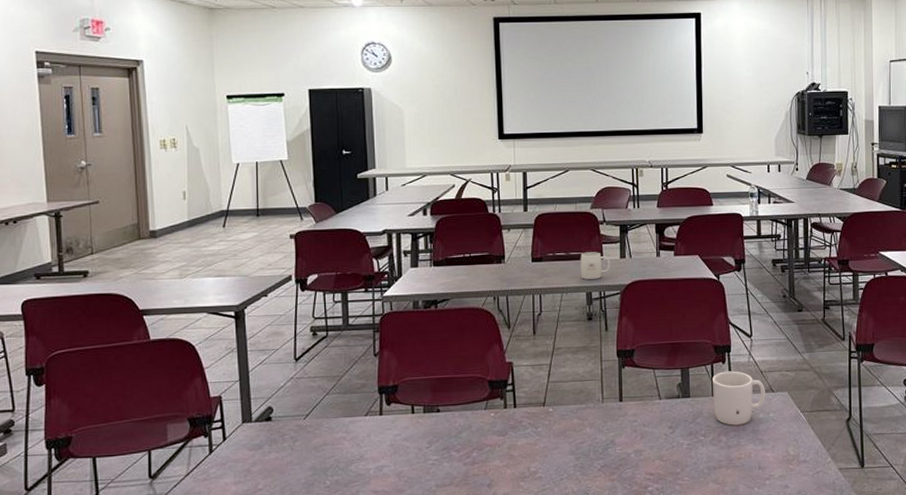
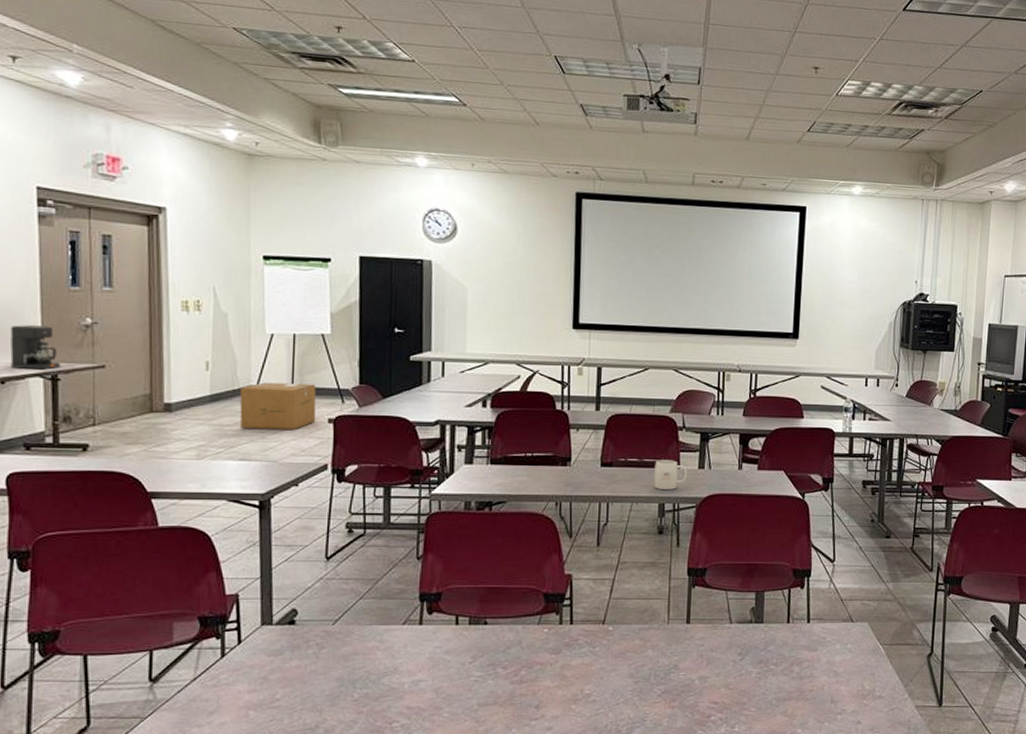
coffee maker: none [20,170,62,209] -> present [10,325,61,370]
box: none [213,205,280,249] -> present [239,382,316,431]
mug: present [712,371,765,426] -> none [787,597,844,655]

